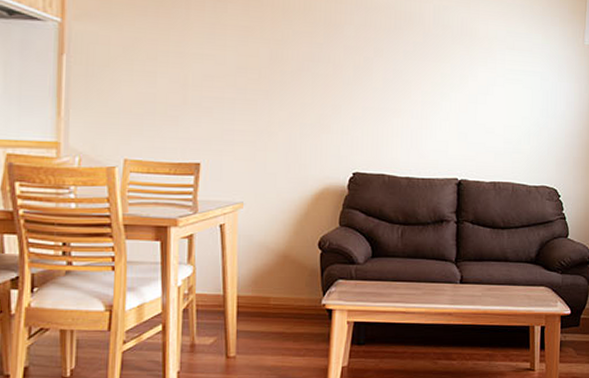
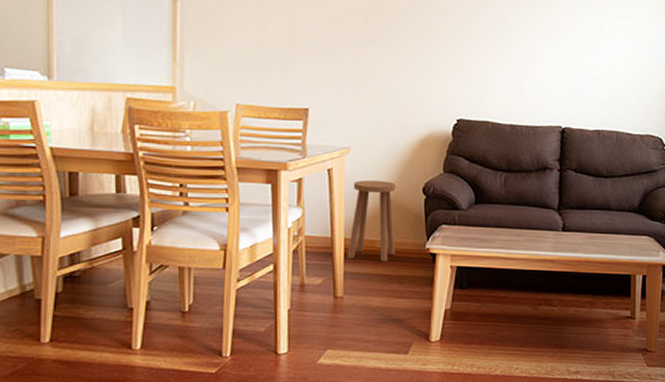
stool: none [240,235,291,319] -> present [347,180,396,262]

